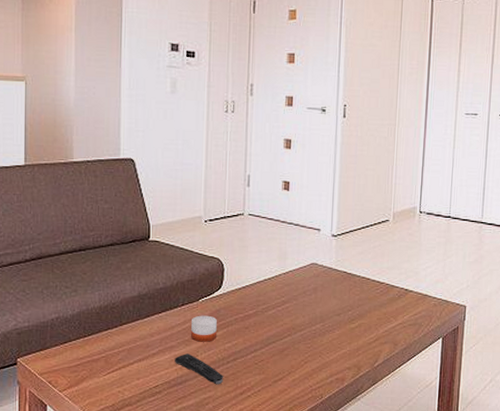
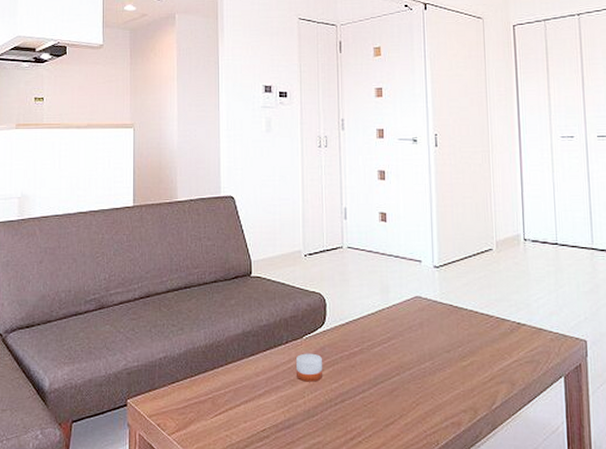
remote control: present [175,354,223,385] -> none [281,394,332,429]

